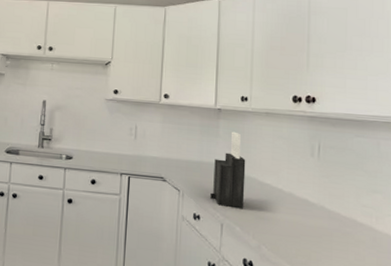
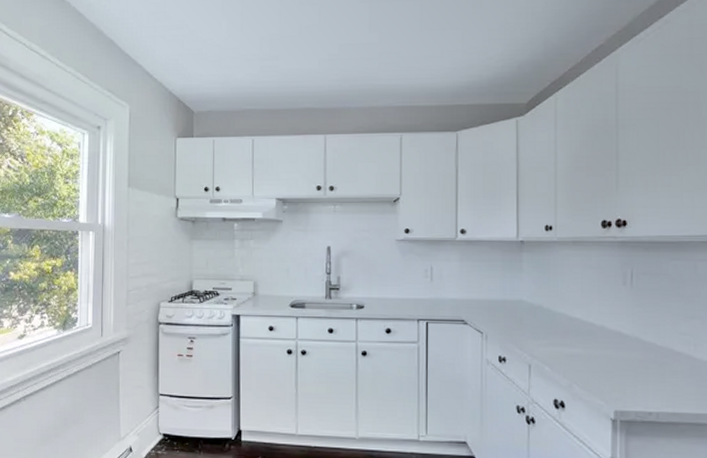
knife block: present [210,131,246,209] -> none [516,264,553,348]

